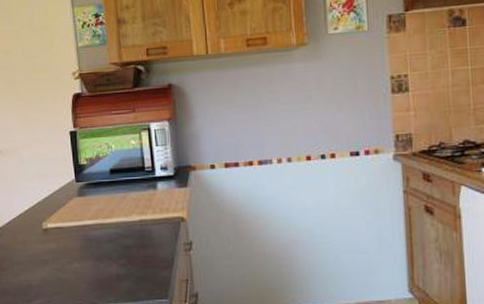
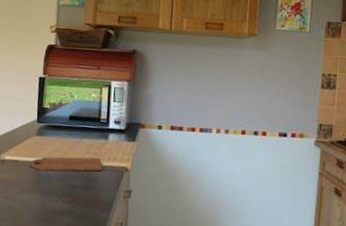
cutting board: none [76,211,156,235] -> present [30,157,103,172]

